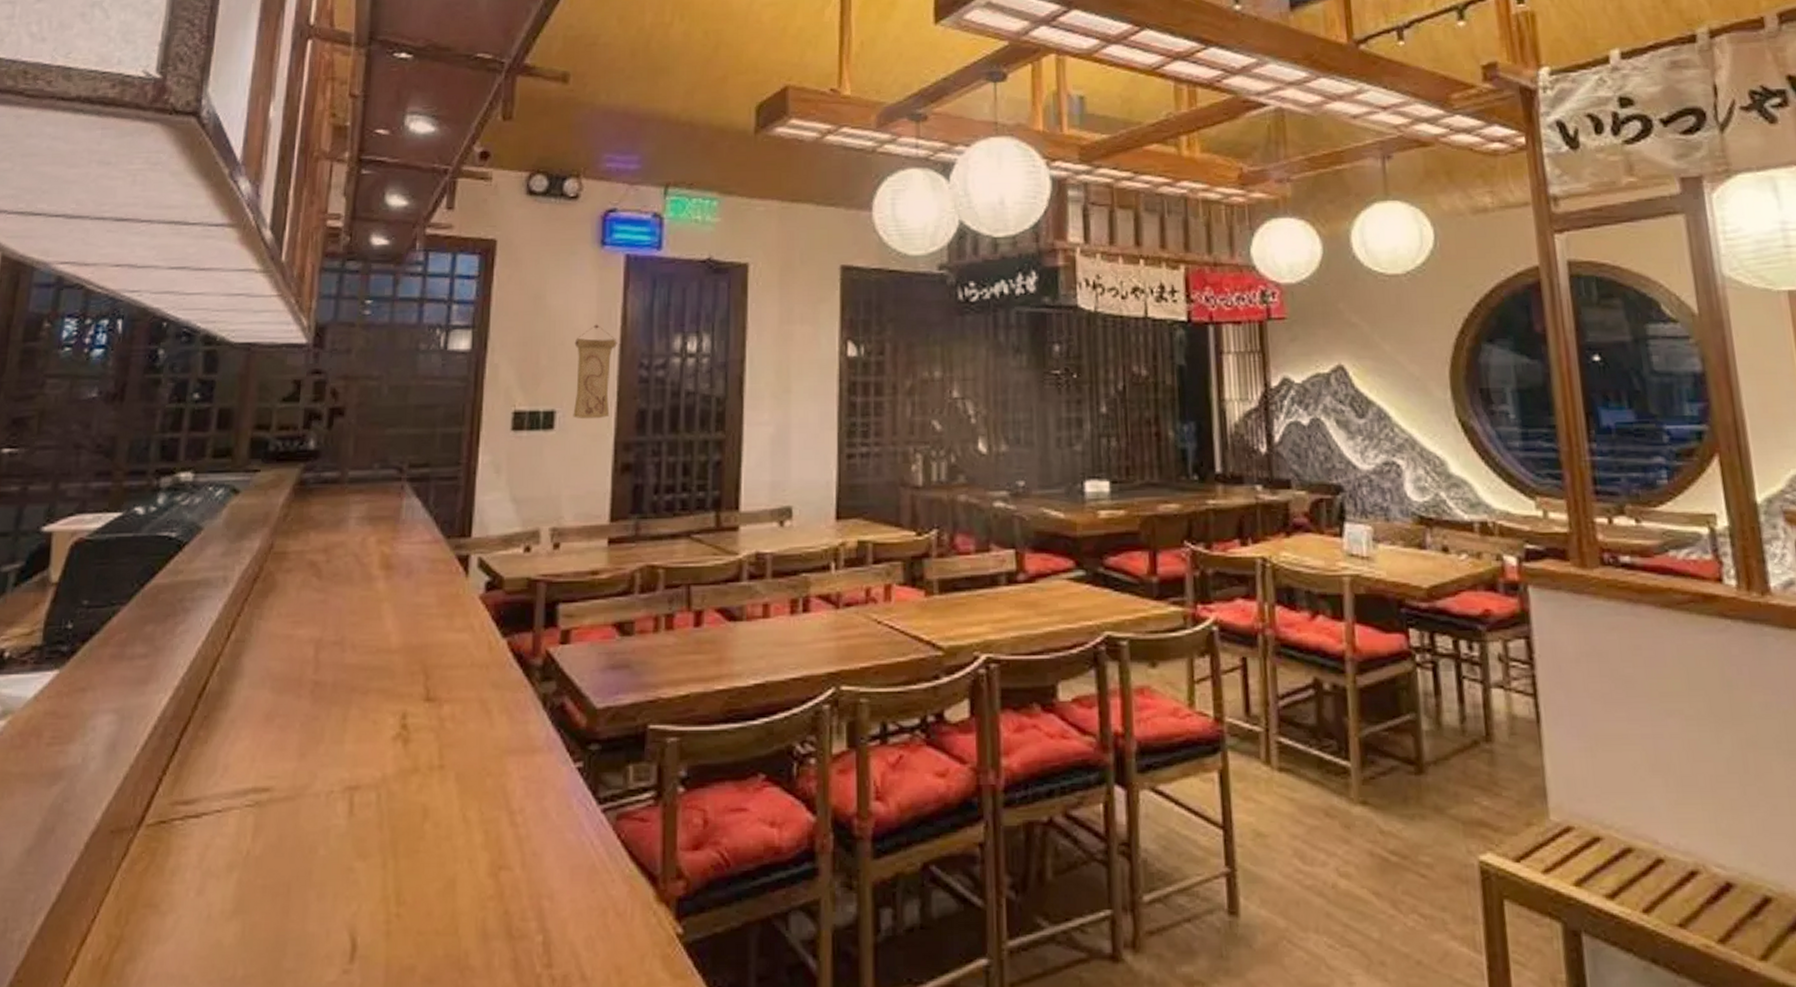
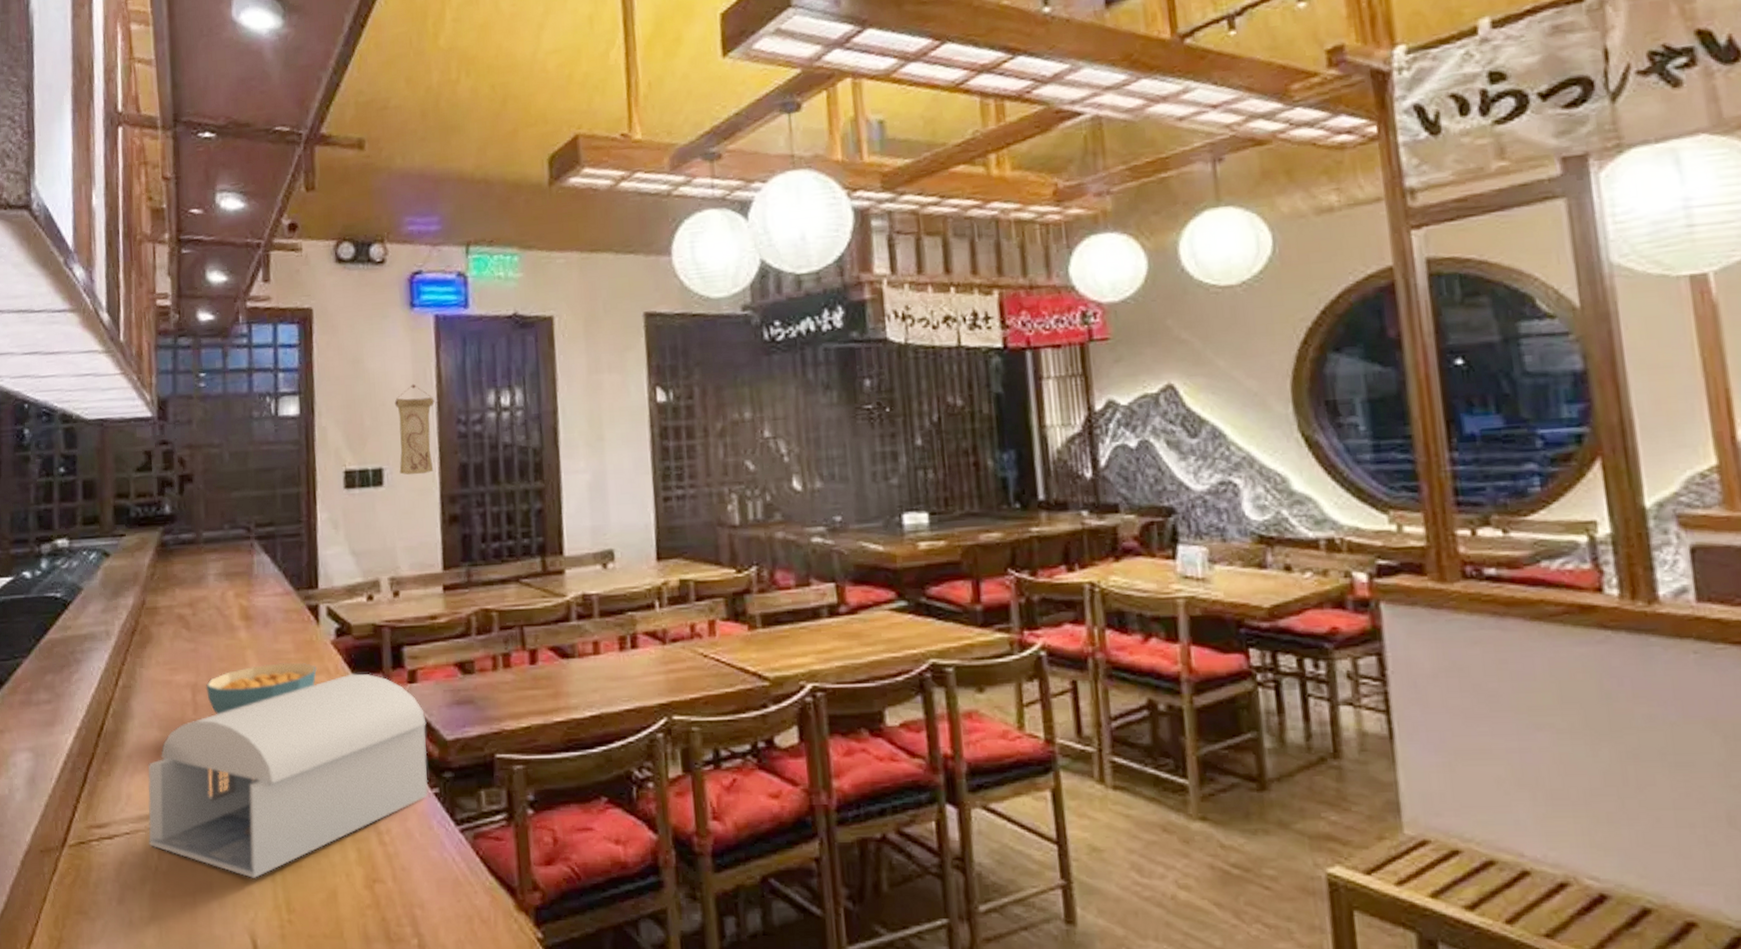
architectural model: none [243,632,576,864] -> present [147,673,429,878]
cereal bowl: none [331,618,460,675] -> present [205,663,317,715]

